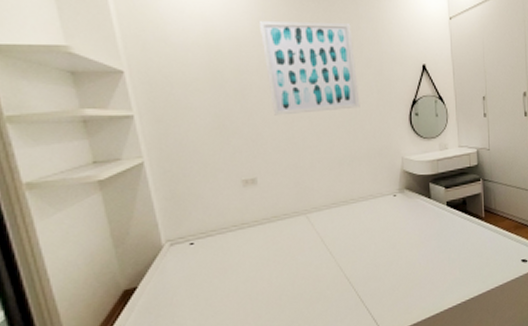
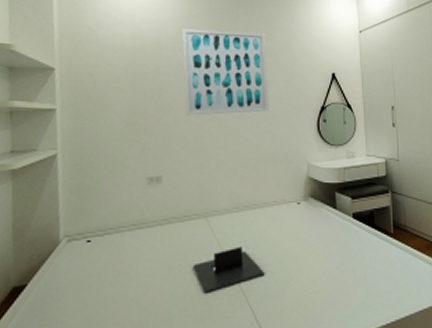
laptop: none [297,238,366,282] -> present [192,246,265,293]

